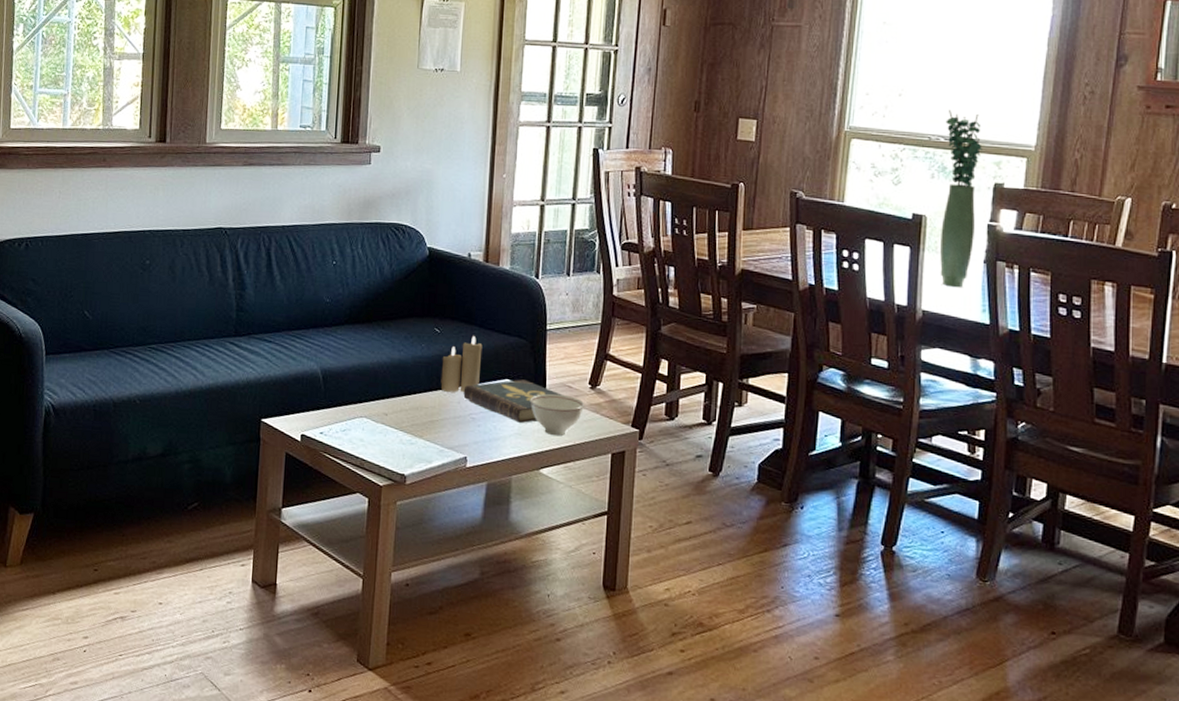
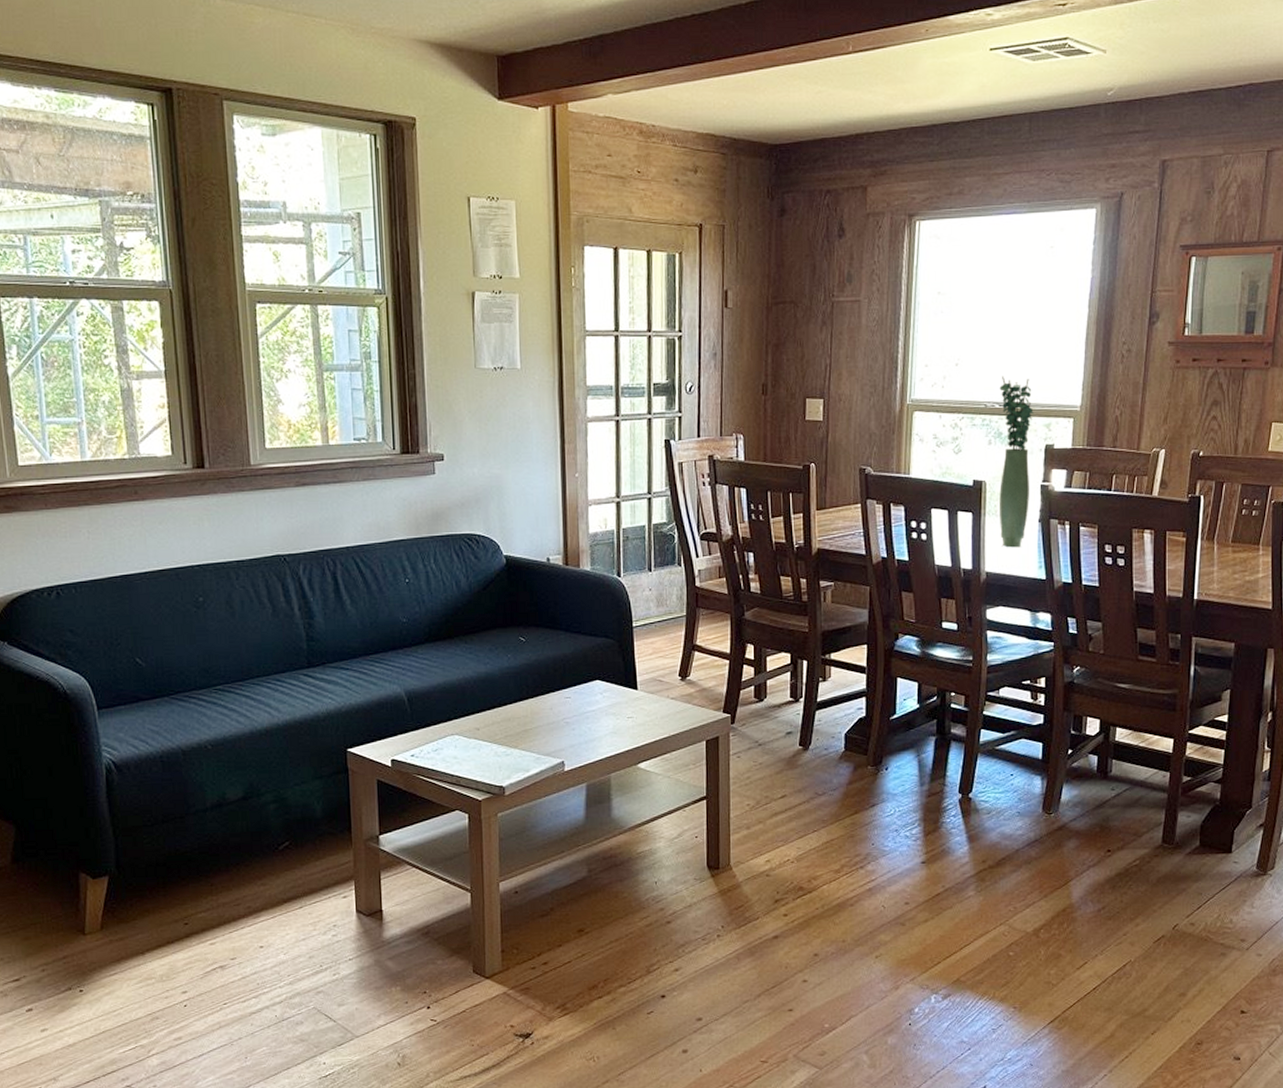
candle: present [440,335,483,393] -> none [530,640,570,700]
book: present [463,379,564,424] -> none [555,678,656,723]
bowl: present [529,393,585,436] -> none [622,689,677,731]

